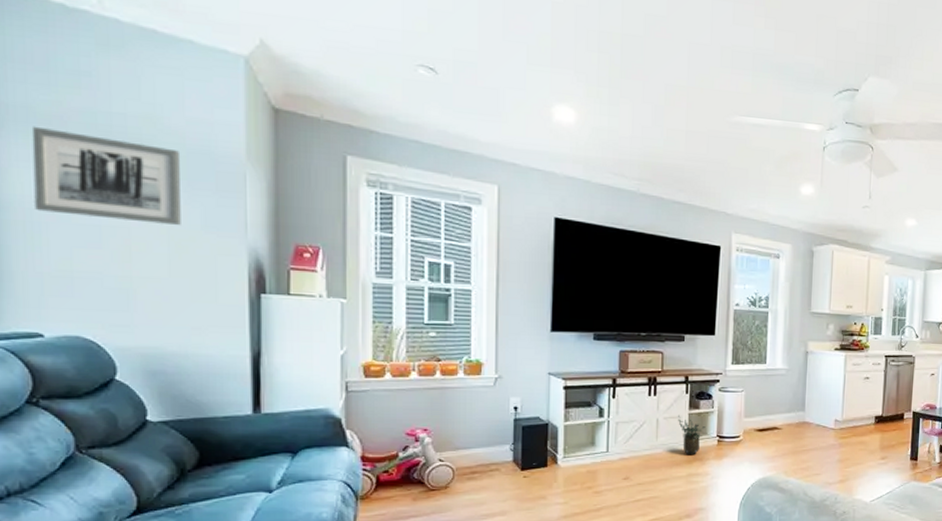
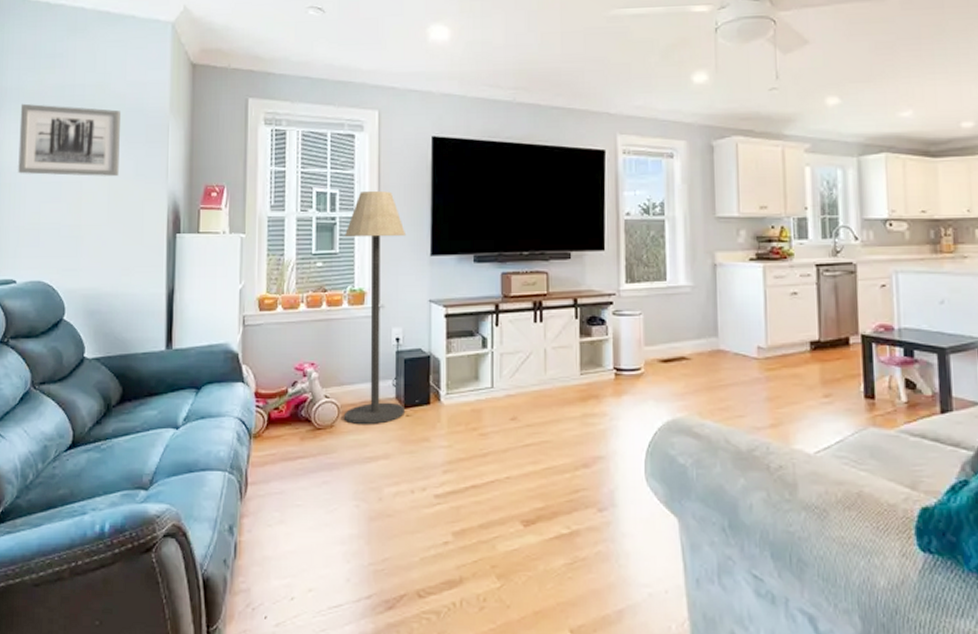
floor lamp: none [459,265,526,486] -> present [343,190,407,425]
potted plant: present [678,415,705,454] -> none [568,344,600,390]

